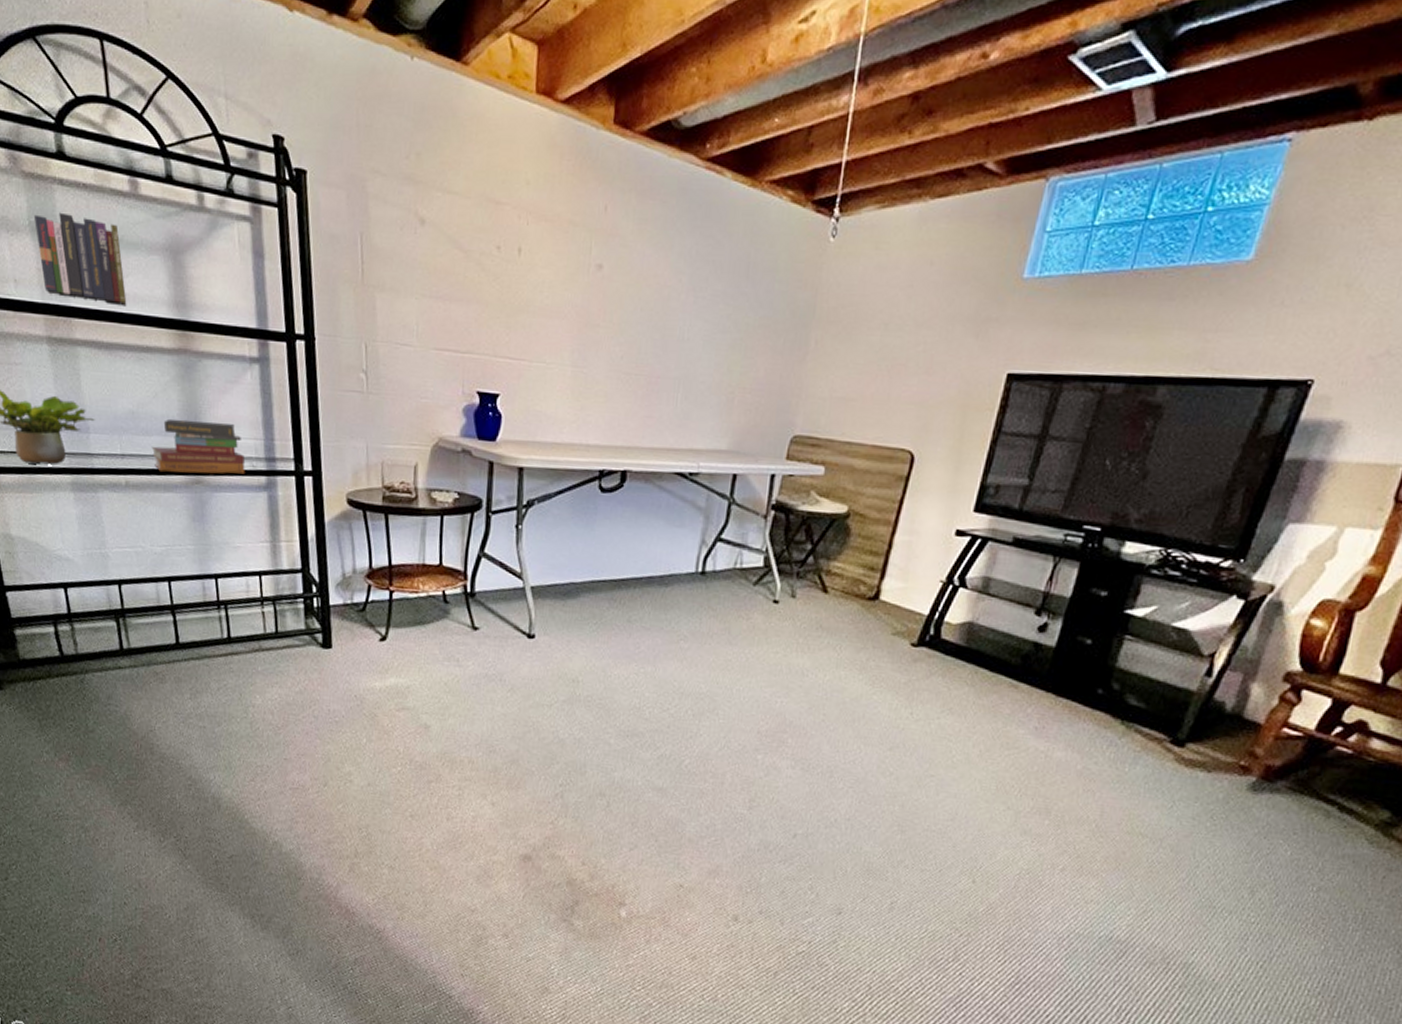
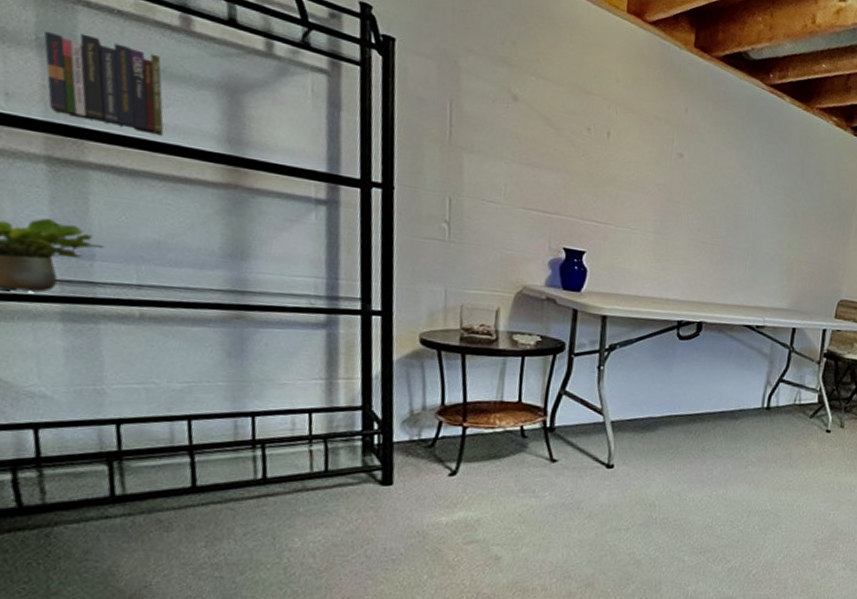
books: present [151,418,246,475] -> none [180,251,302,312]

